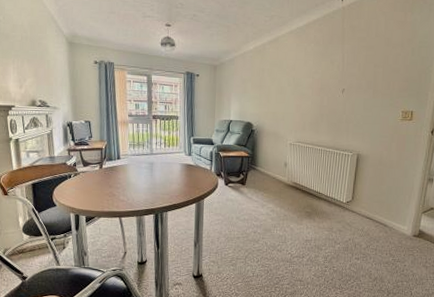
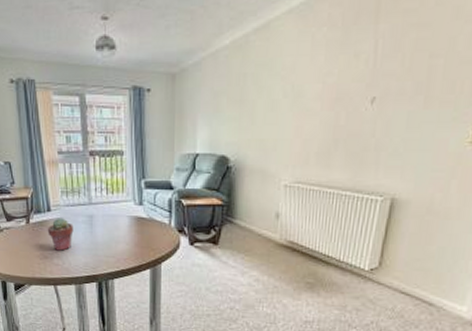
potted succulent: none [116,164,138,190] -> present [47,218,74,251]

